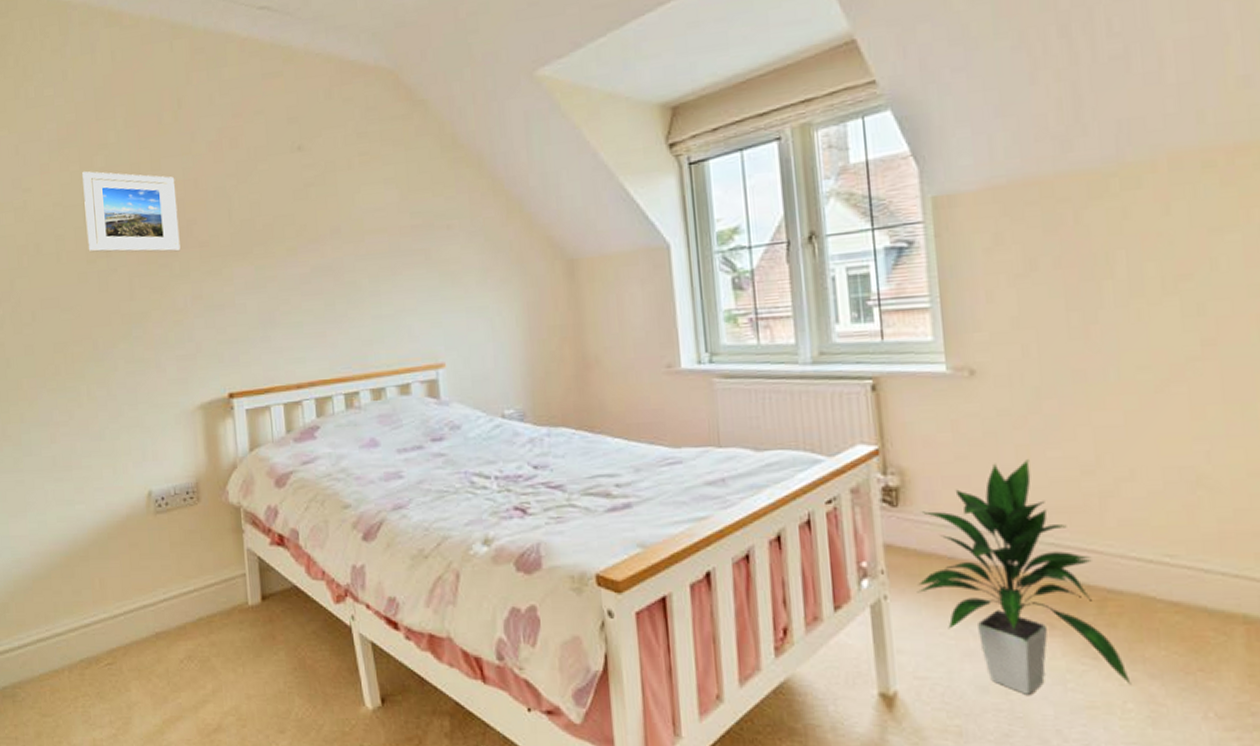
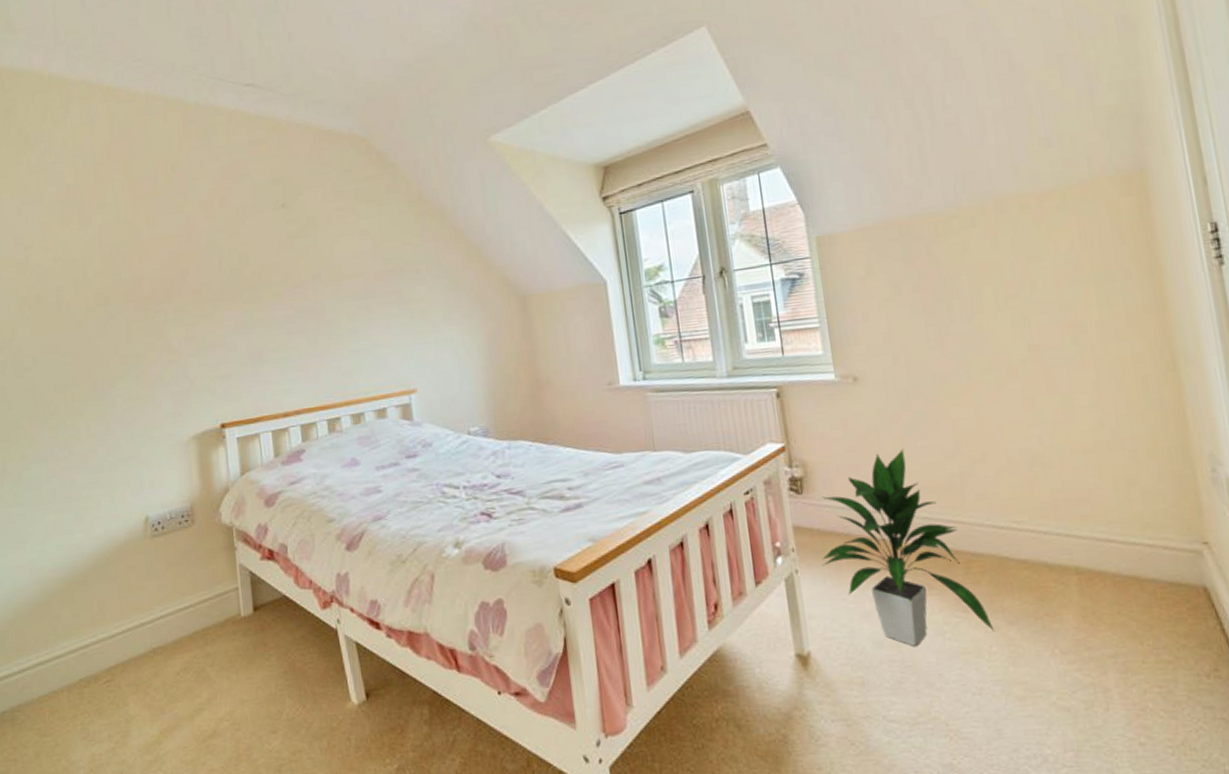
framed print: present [82,171,181,253] -> none [82,228,175,301]

